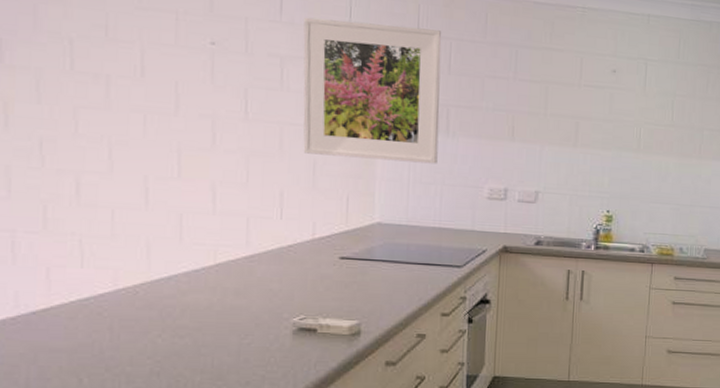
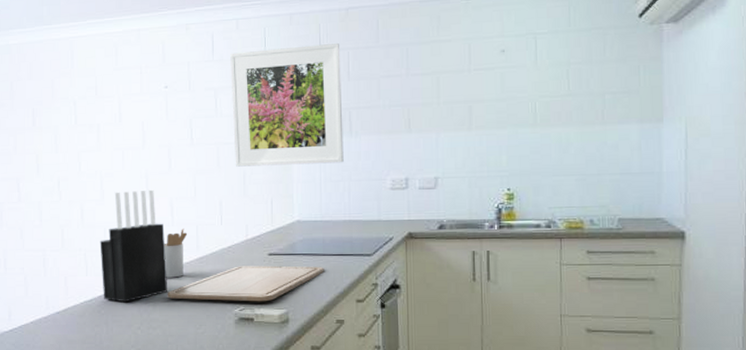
knife block: none [104,165,203,304] -> present [100,189,167,303]
utensil holder: none [199,219,233,278] -> present [164,229,187,278]
chopping board: none [202,268,407,311] -> present [167,265,324,302]

